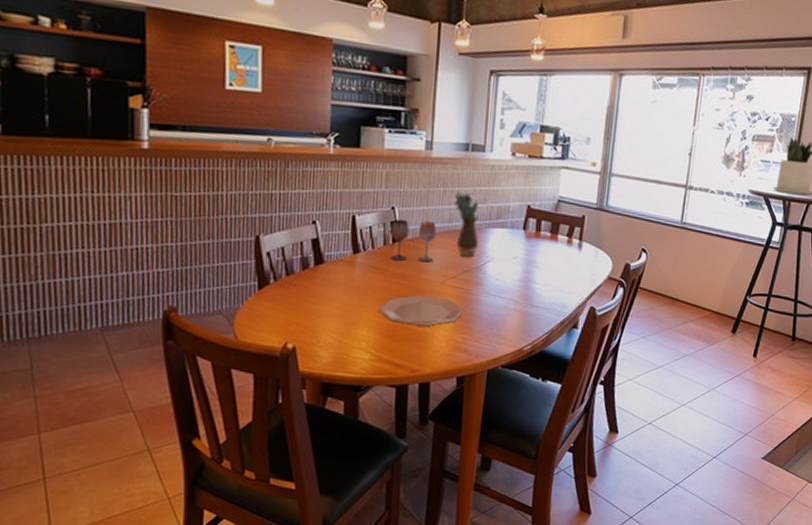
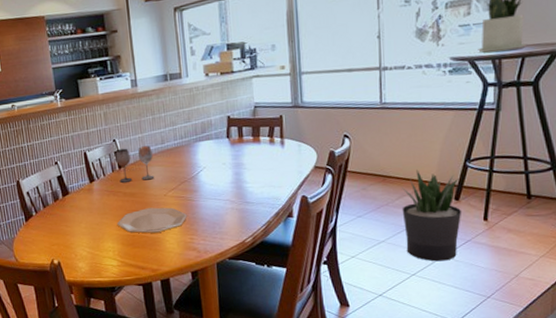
vase: present [455,190,479,257] -> none [163,115,191,170]
planter: none [681,297,738,394] -> present [402,170,462,262]

